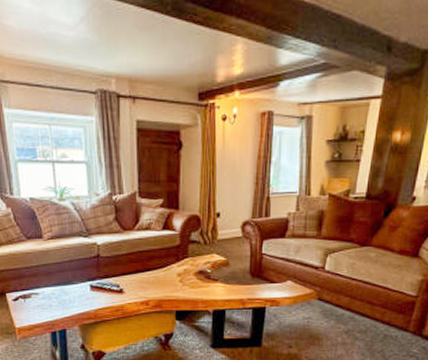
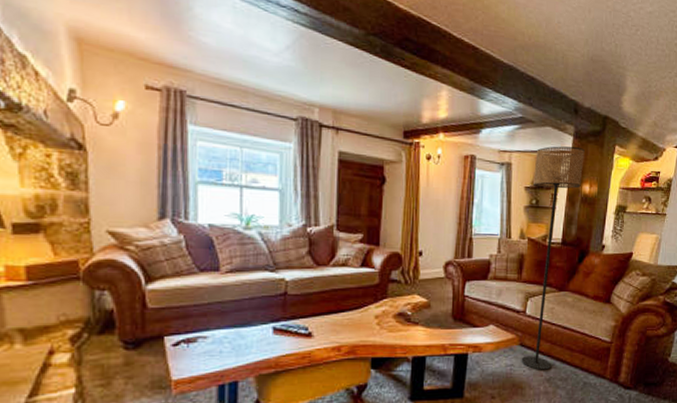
floor lamp: none [320,91,398,323] -> present [522,146,585,370]

